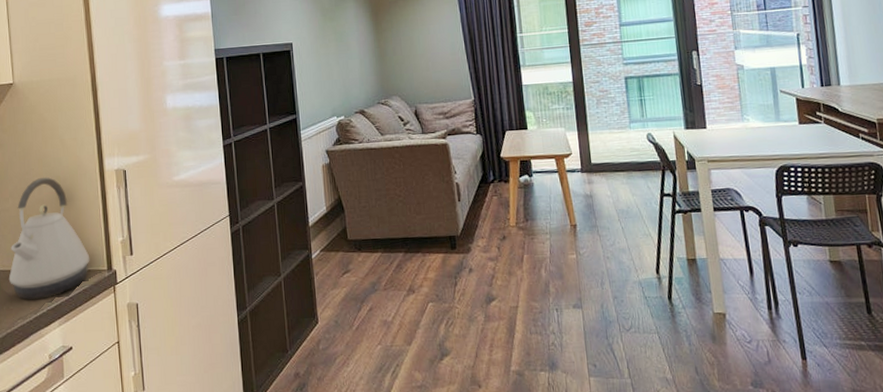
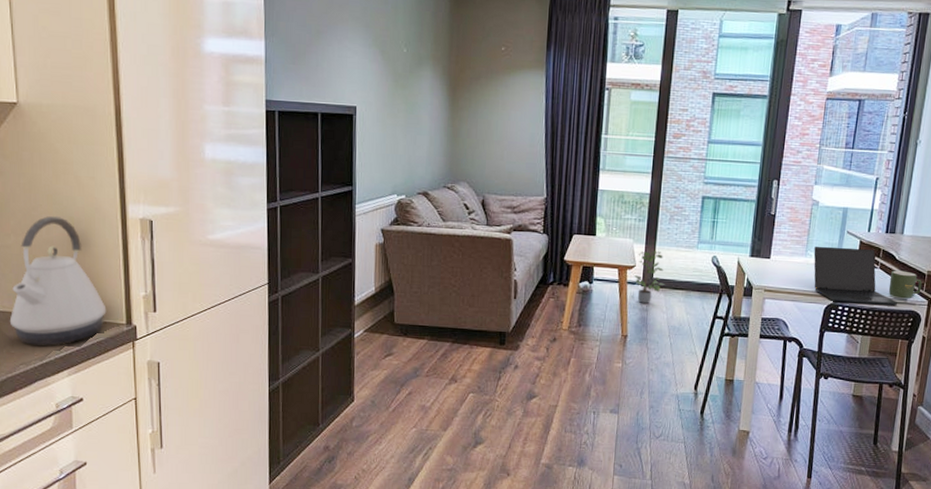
potted plant: none [572,135,605,190] -> present [634,250,666,303]
laptop: none [749,104,854,164] -> present [813,246,898,305]
mug: none [837,122,876,152] -> present [888,270,923,300]

